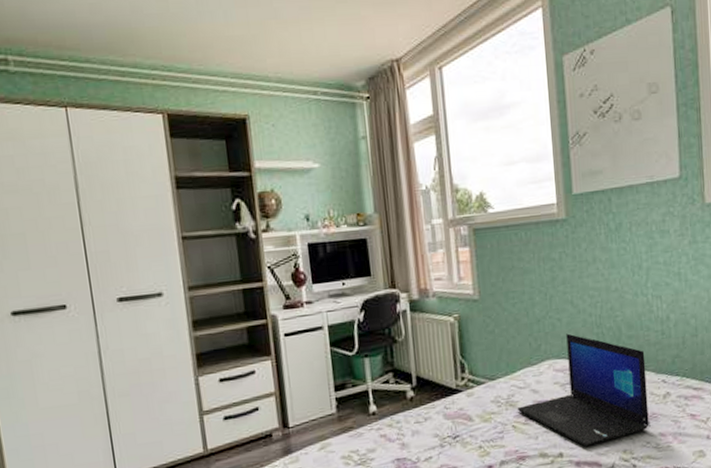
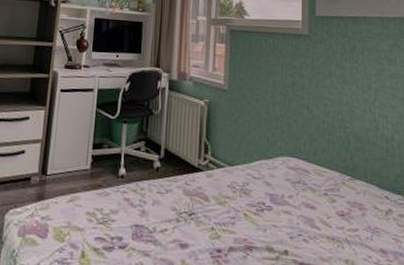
laptop: present [517,333,649,447] -> none [250,135,371,249]

